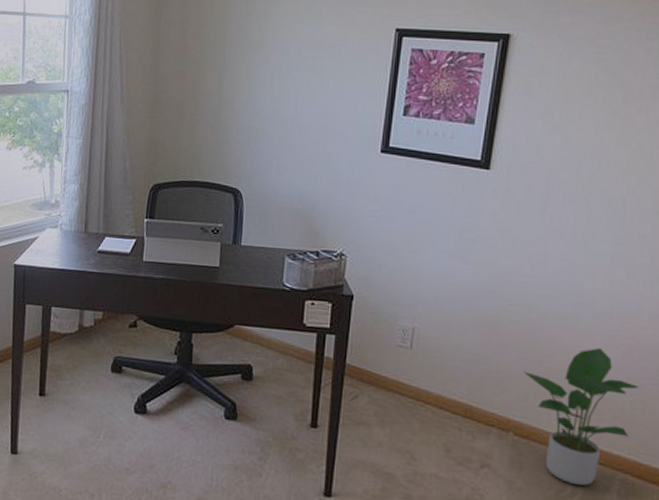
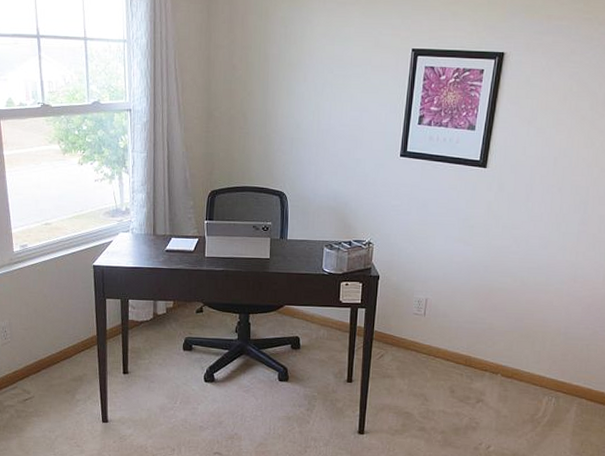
potted plant: present [523,348,640,486] -> none [509,306,594,409]

